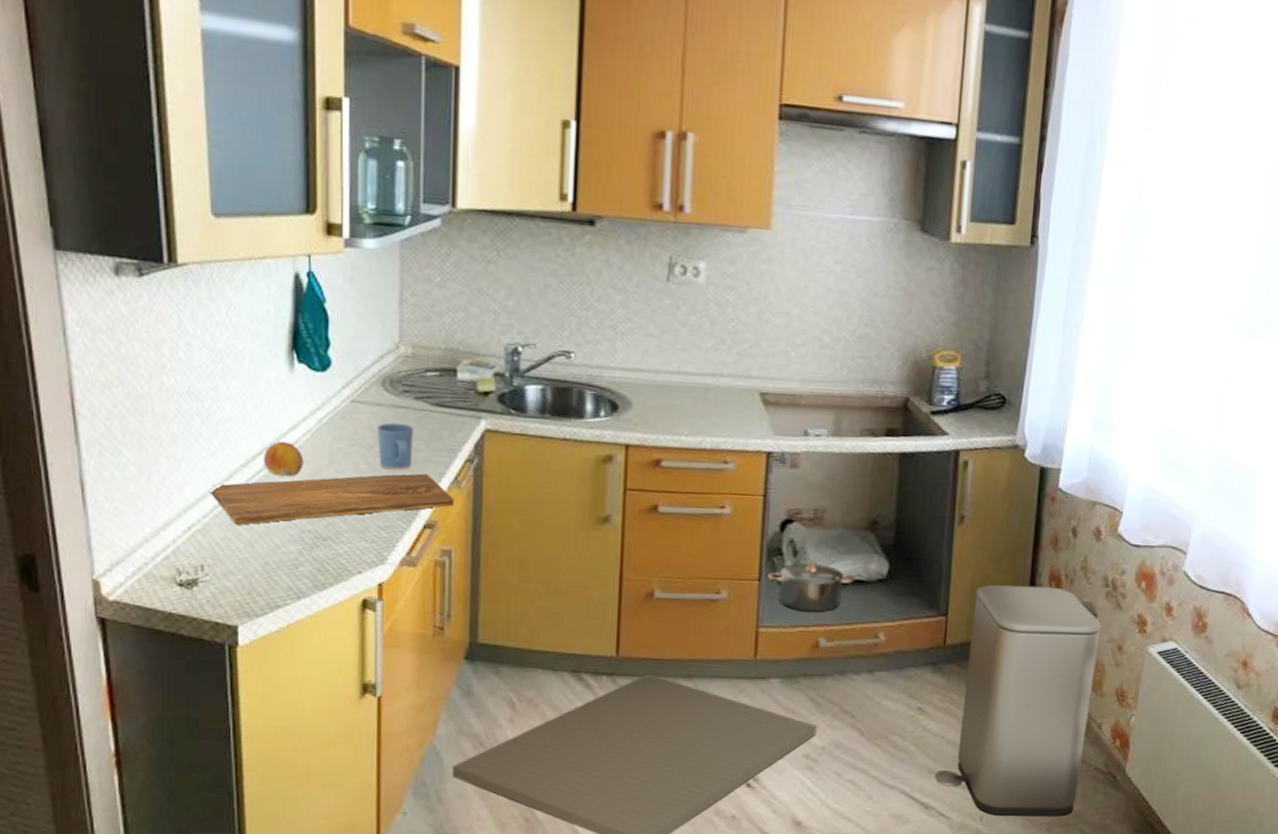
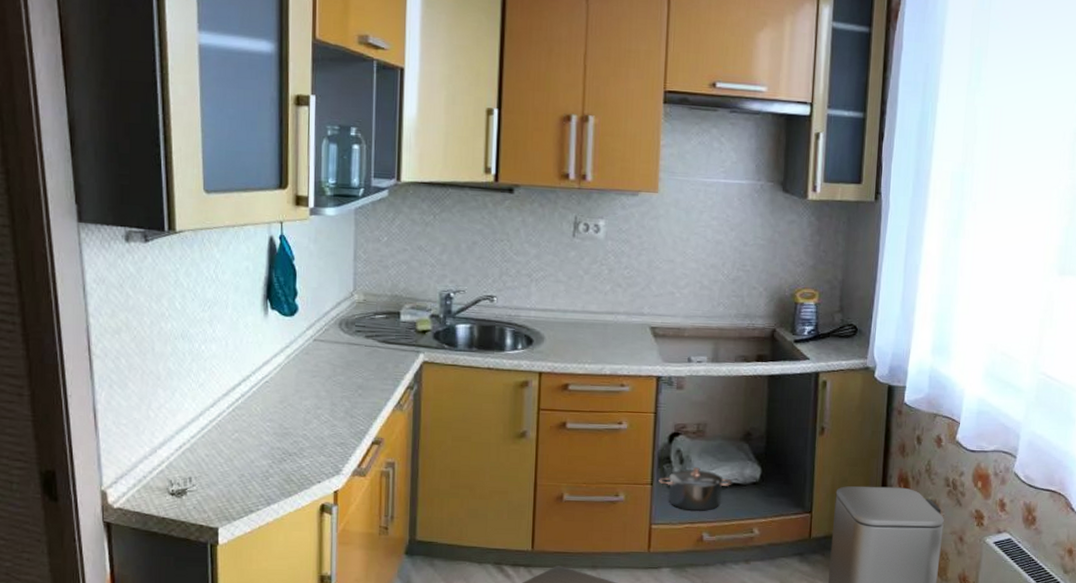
cutting board: present [208,473,454,525] -> none [196,398,398,444]
fruit: present [262,441,304,477] -> none [241,373,274,404]
mug: present [377,422,413,470] -> none [335,357,364,397]

